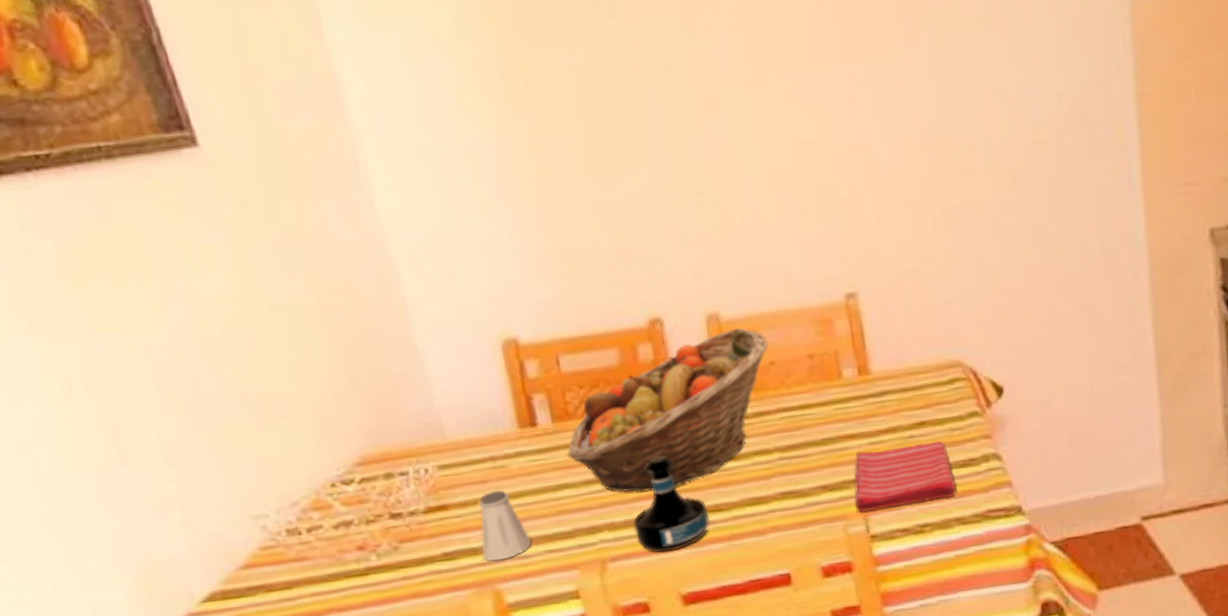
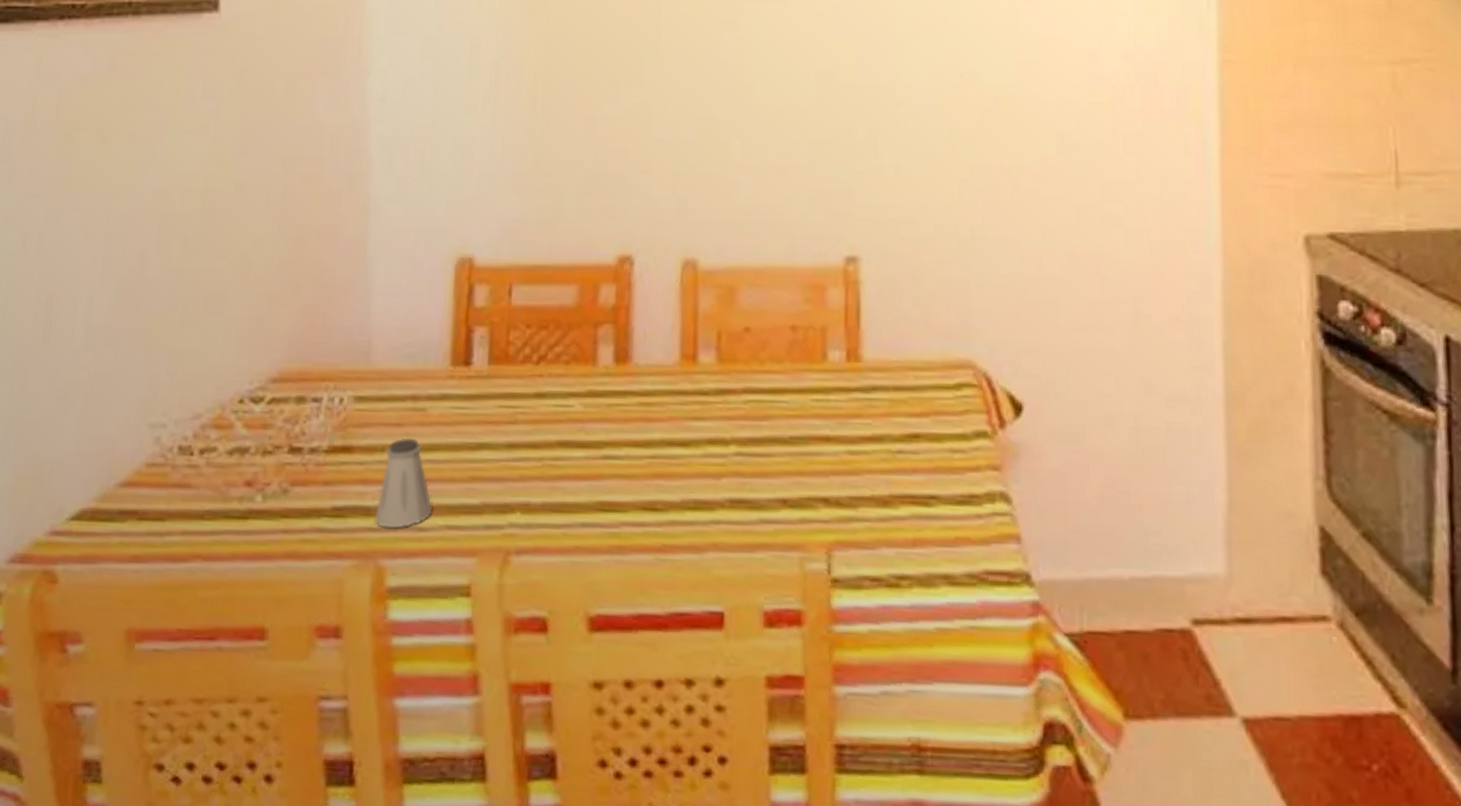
fruit basket: present [567,328,768,492] -> none [496,280,747,469]
tequila bottle: present [633,455,710,553] -> none [550,425,640,554]
dish towel: present [854,440,957,513] -> none [818,461,949,545]

